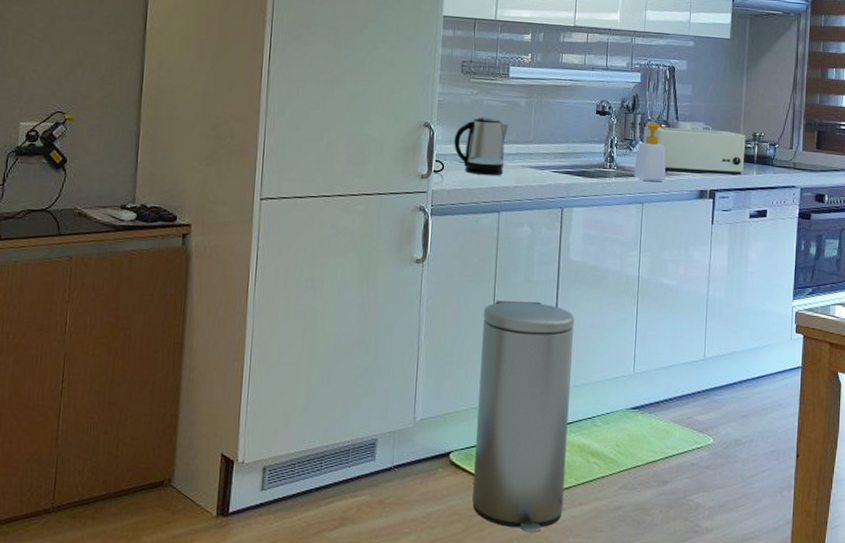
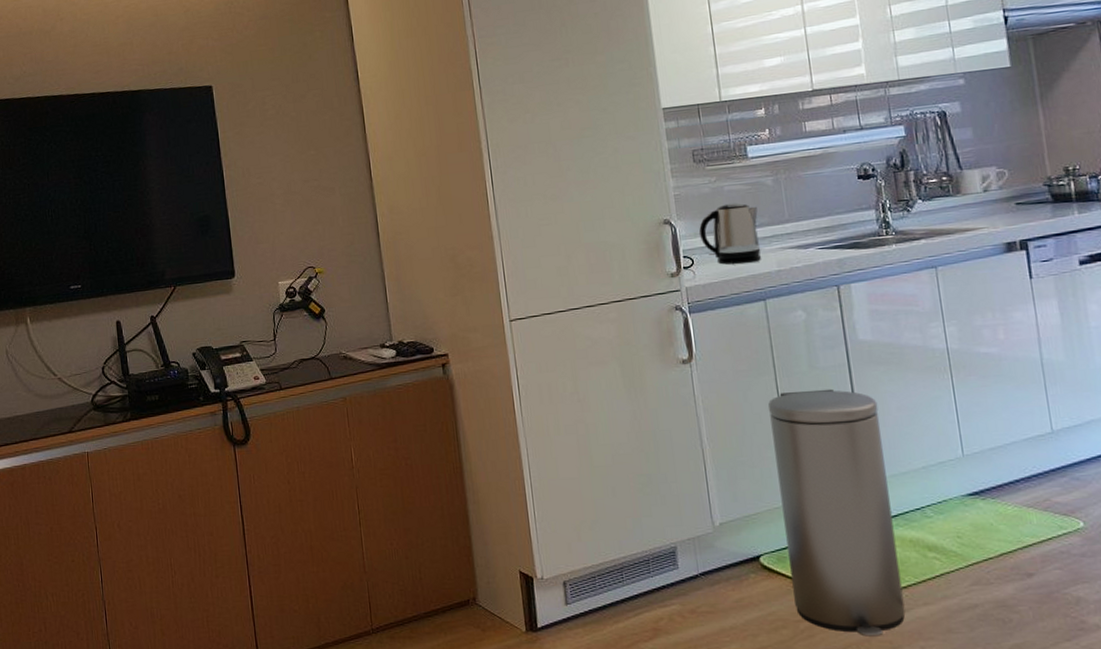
soap bottle: present [634,122,666,182] -> none [917,176,960,243]
toaster: present [643,126,746,176] -> none [920,170,1060,228]

